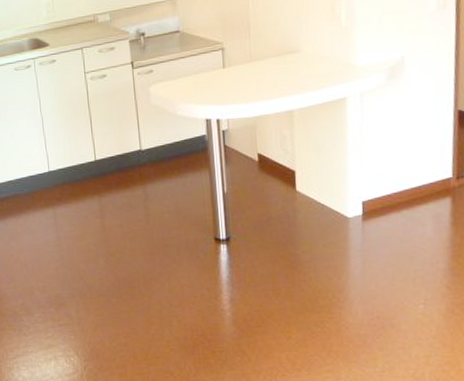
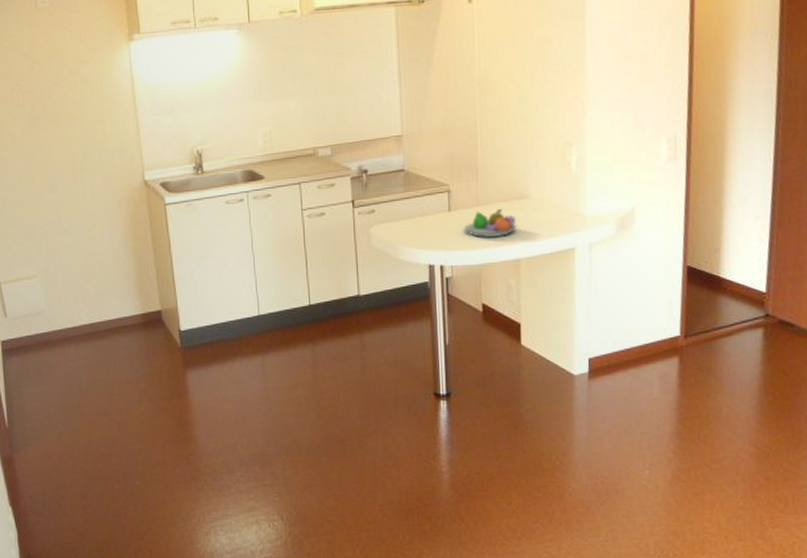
fruit bowl: none [238,64,289,91] -> present [464,209,517,237]

